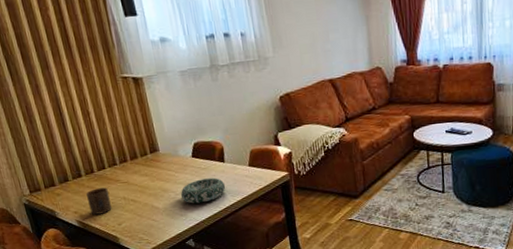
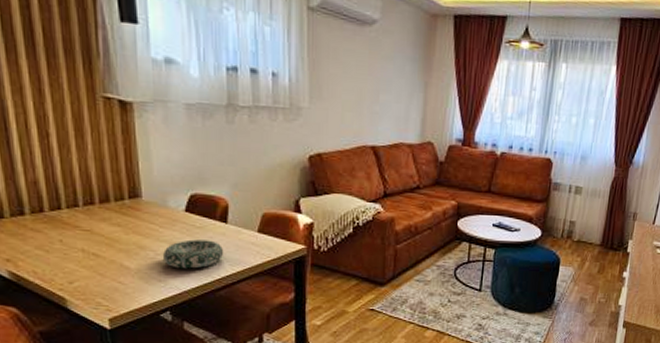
cup: present [85,187,112,215] -> none [26,233,63,267]

